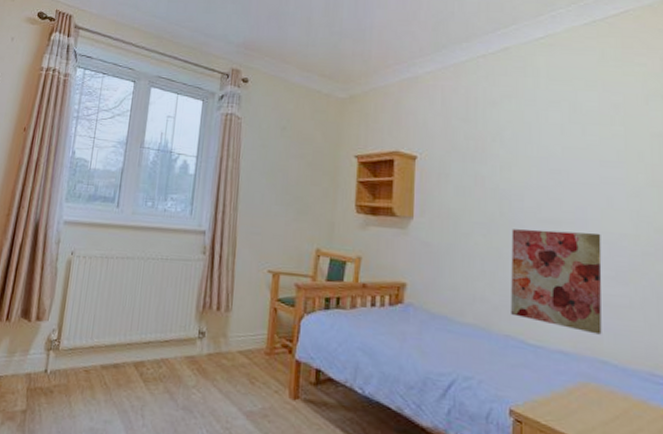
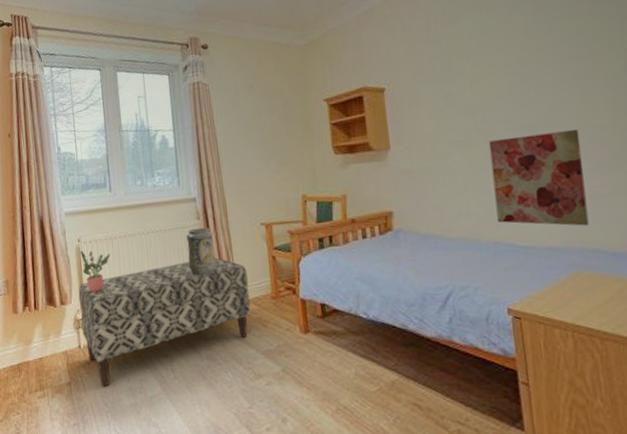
bench: none [53,297,244,422] -> present [78,257,251,387]
potted plant: none [69,265,103,313] -> present [80,250,111,292]
decorative vase: none [183,263,216,316] -> present [186,227,216,276]

